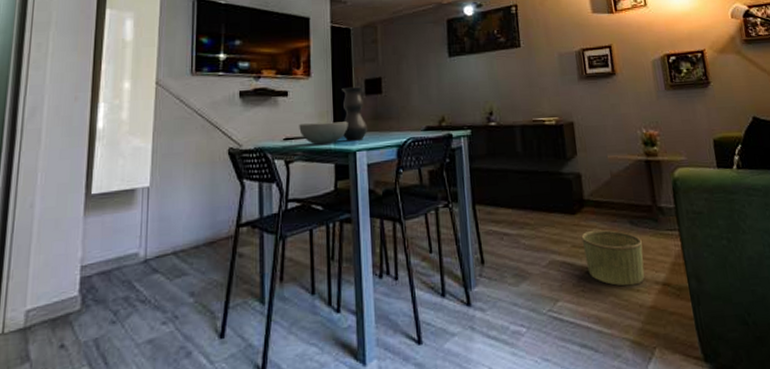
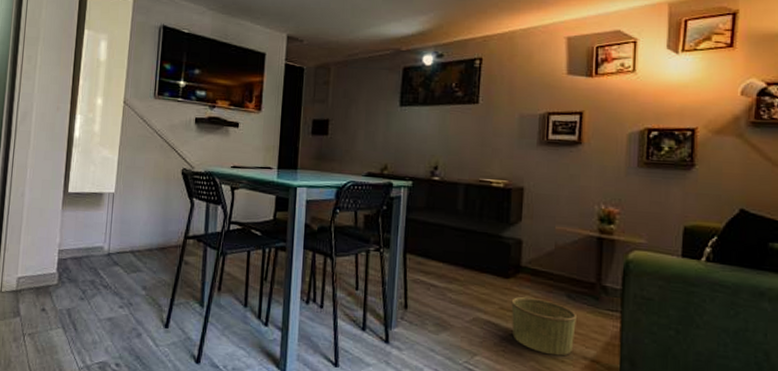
bowl: present [299,121,348,145] -> none [246,155,292,177]
vase: present [342,86,368,141] -> none [286,125,312,178]

